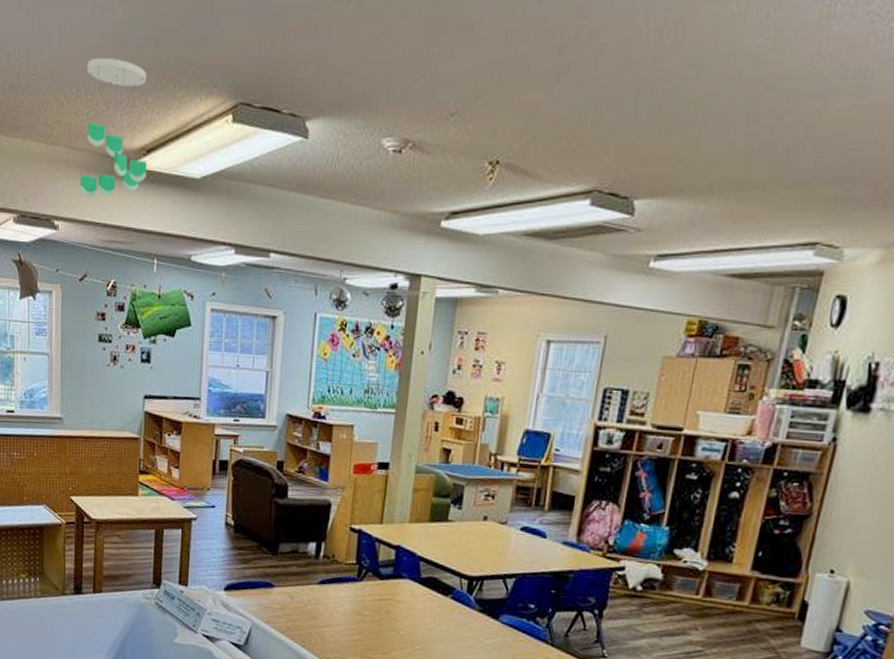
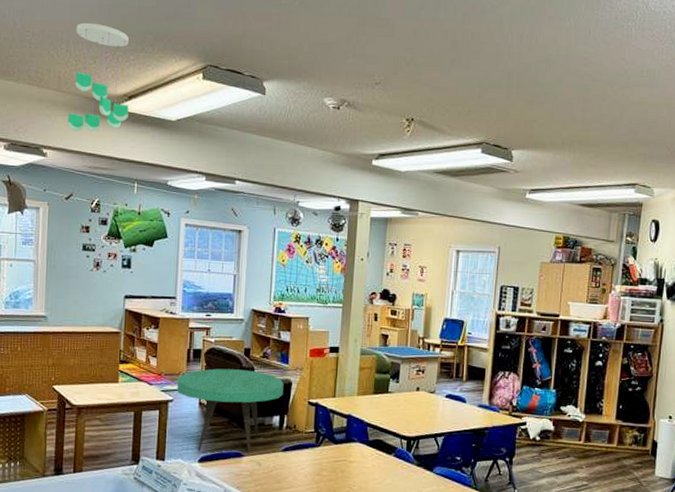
coffee table: none [201,483,322,584] -> present [177,368,284,453]

